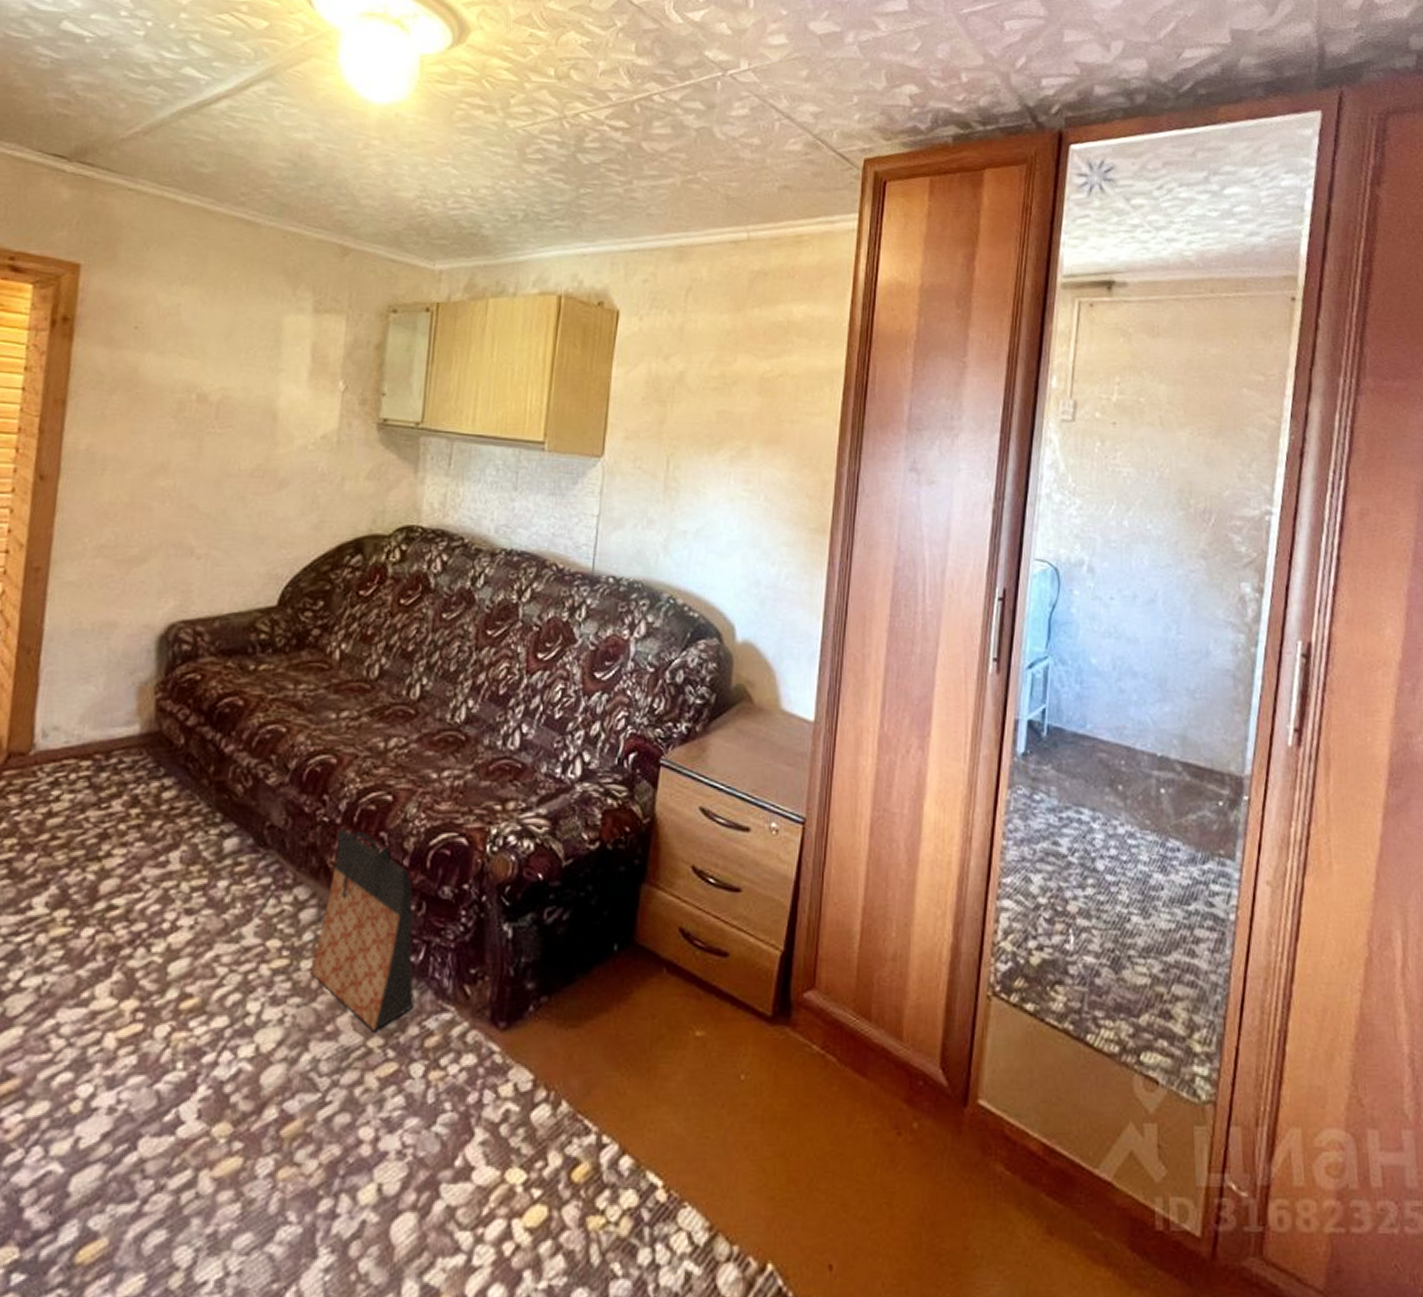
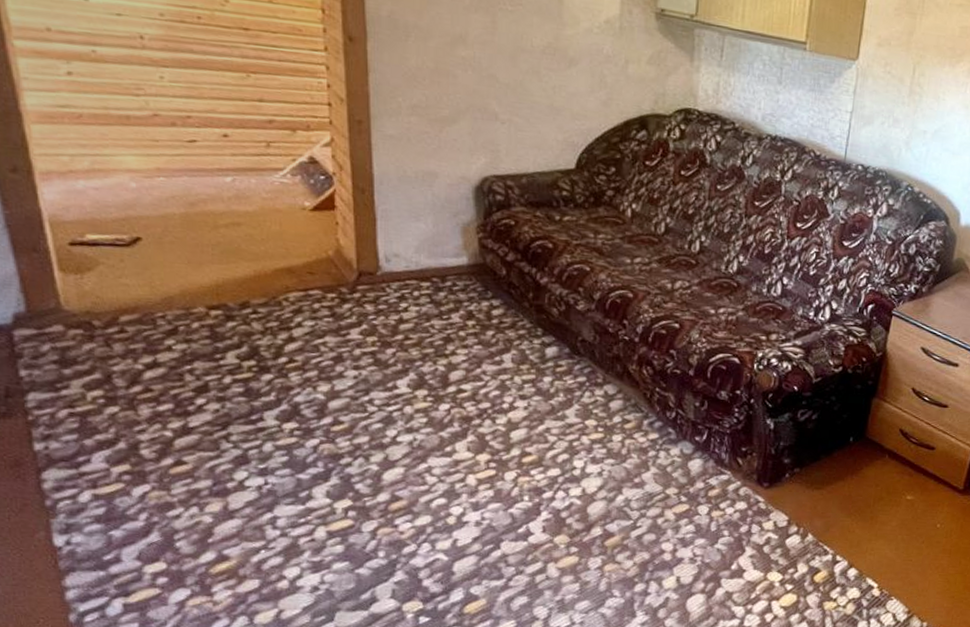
bag: present [310,828,415,1031] -> none [620,345,701,484]

